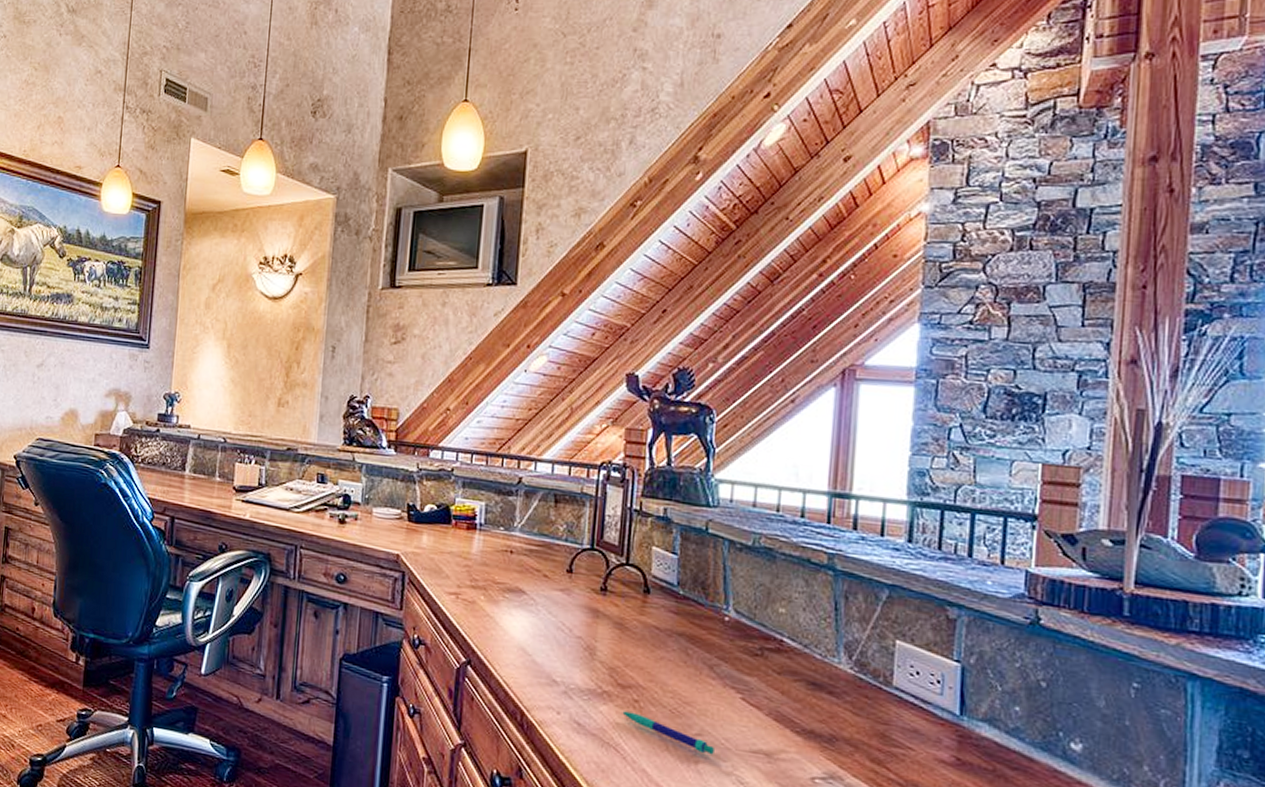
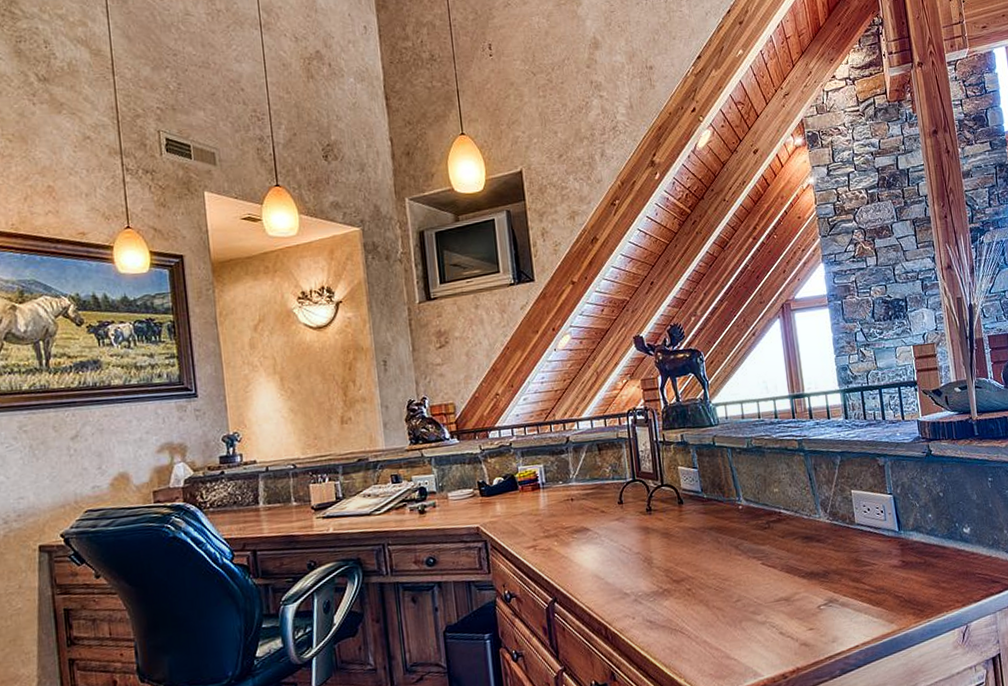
pen: present [622,711,714,755] -> none [681,599,751,614]

